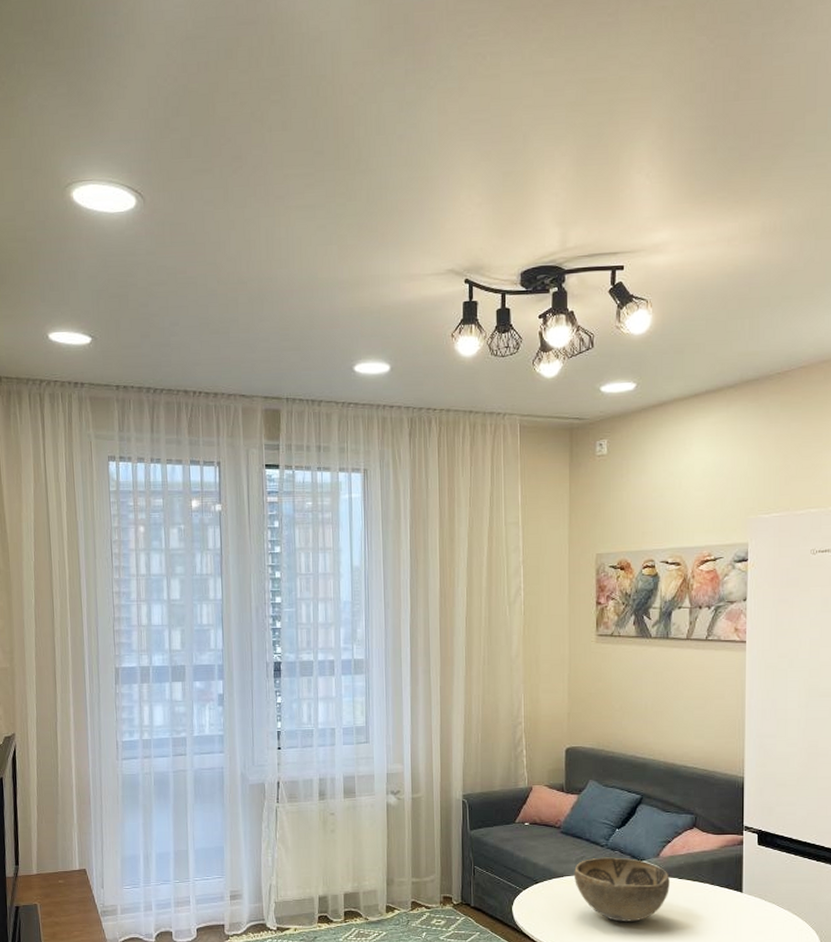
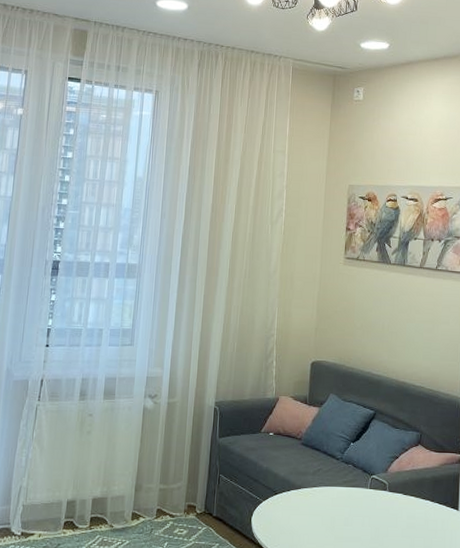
decorative bowl: present [574,857,670,922] -> none [311,470,396,537]

